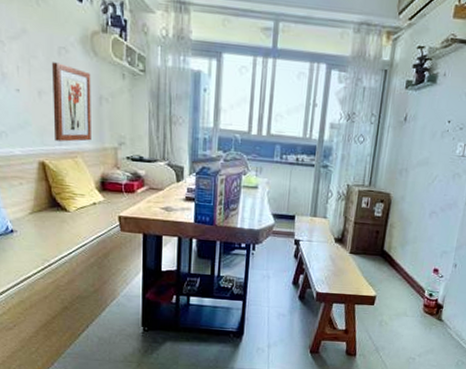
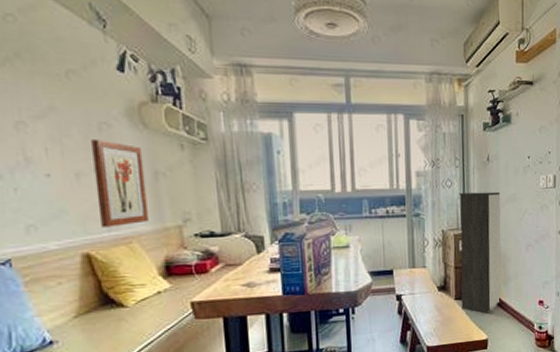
storage cabinet: none [355,150,412,272] -> present [459,191,501,314]

